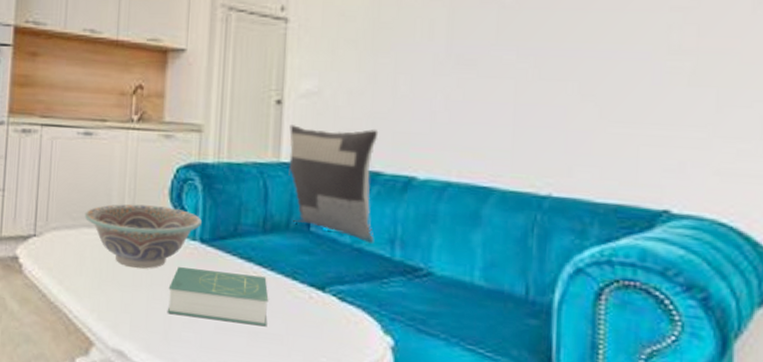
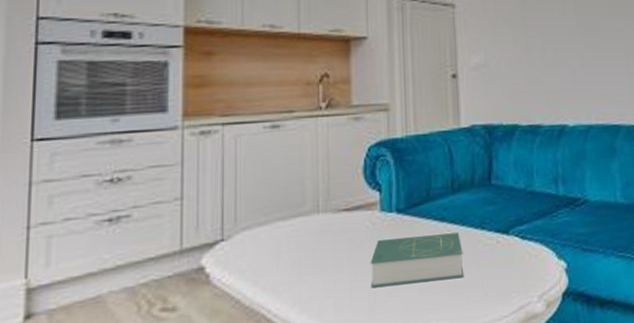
decorative bowl: present [84,204,202,269] -> none [277,185,396,251]
pillow: present [289,125,379,245] -> none [465,91,543,186]

